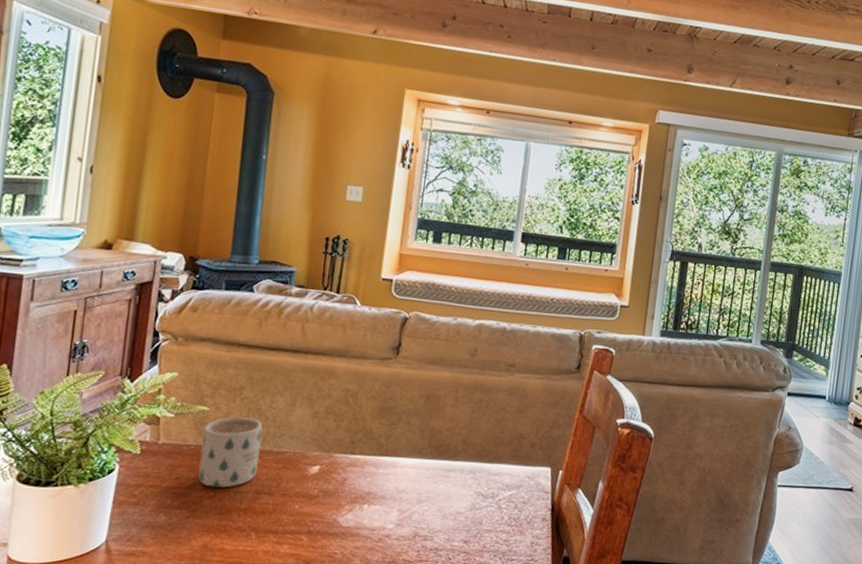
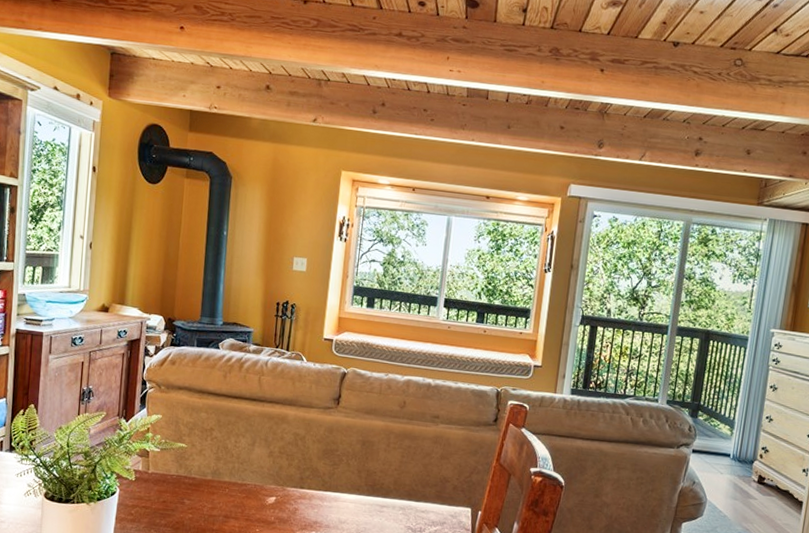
mug: present [198,417,263,488] -> none [180,453,229,512]

